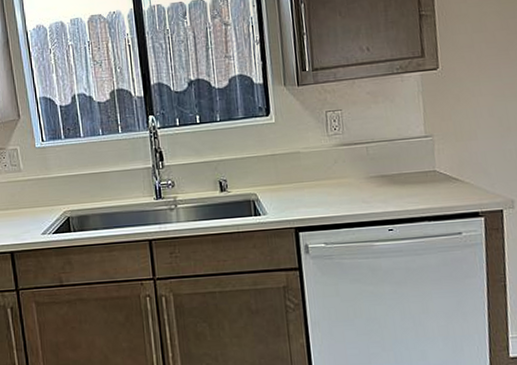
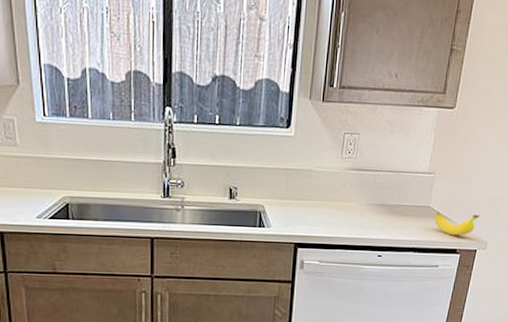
banana: none [444,172,497,198] -> present [434,212,480,236]

